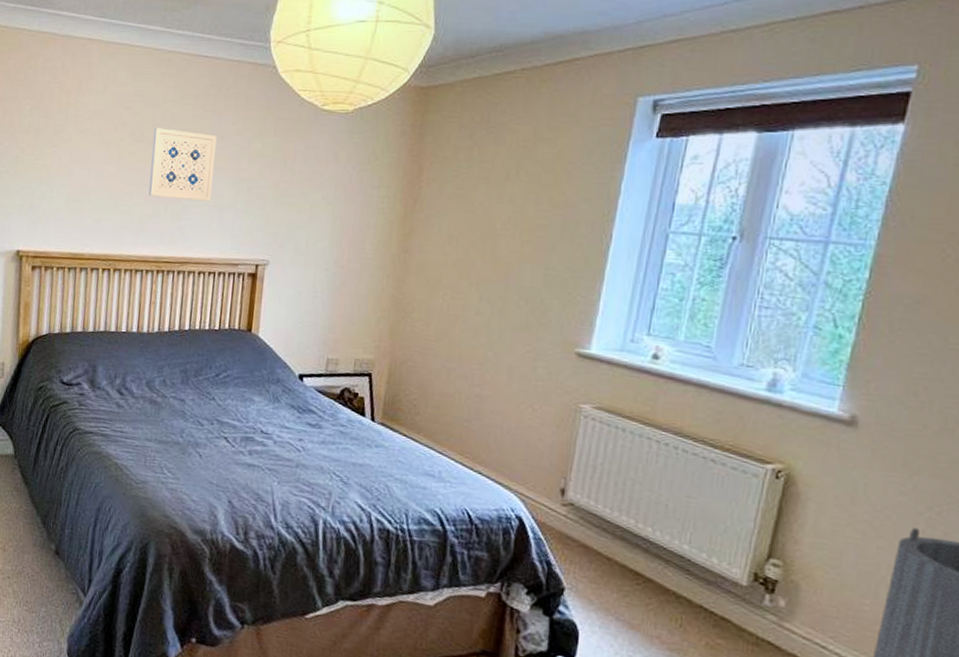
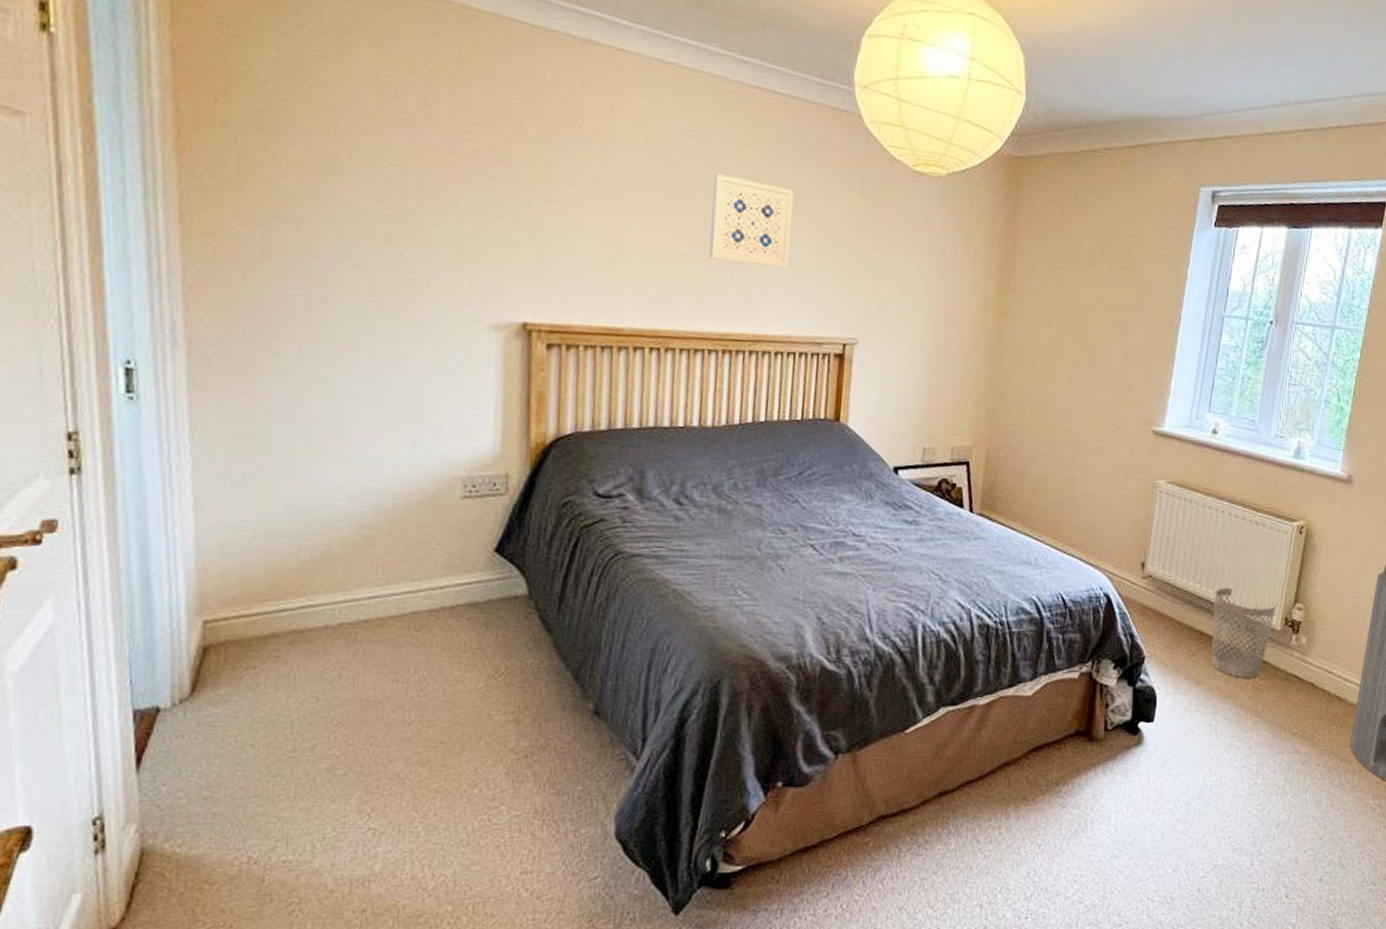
wastebasket: none [650,527,741,635] -> present [1211,587,1276,678]

